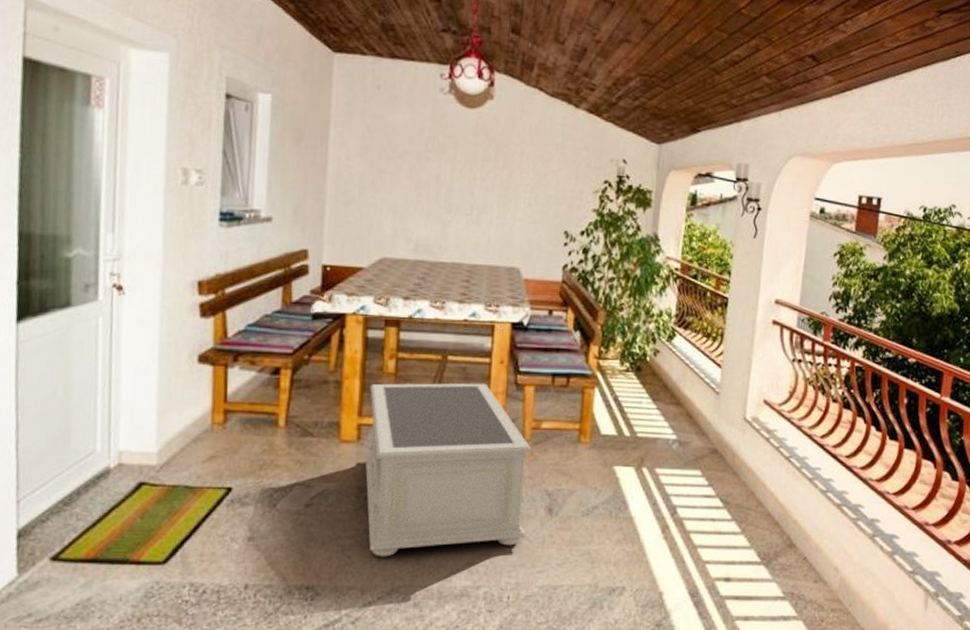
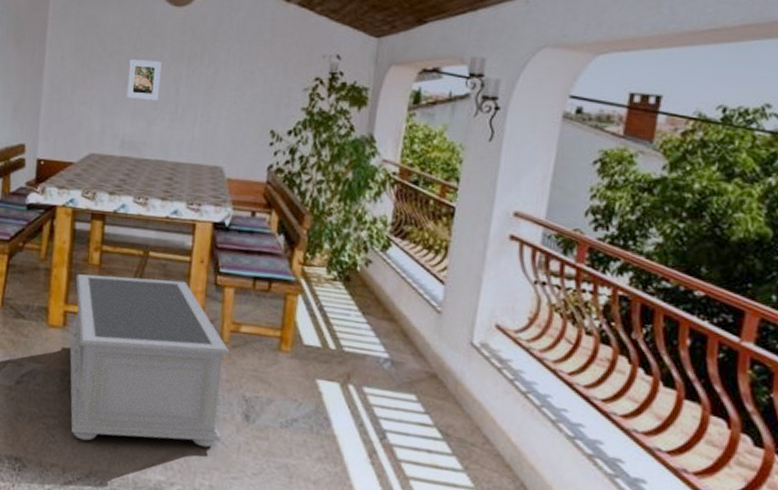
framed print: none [419,160,455,203] -> present [126,59,162,101]

